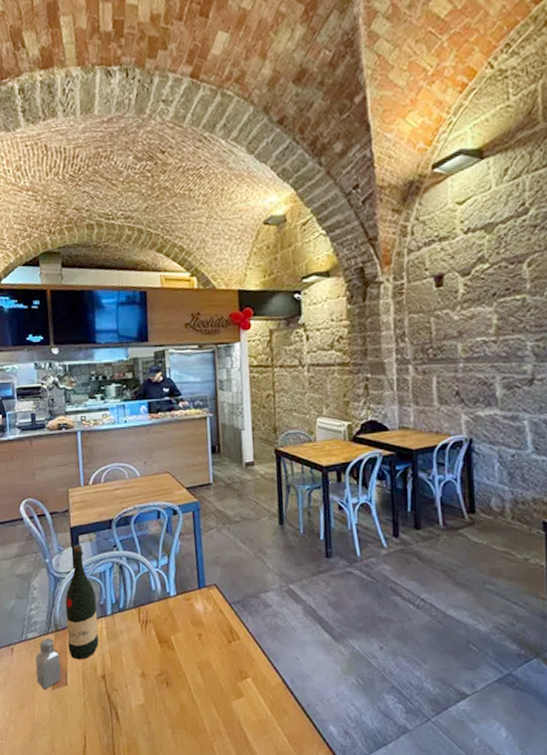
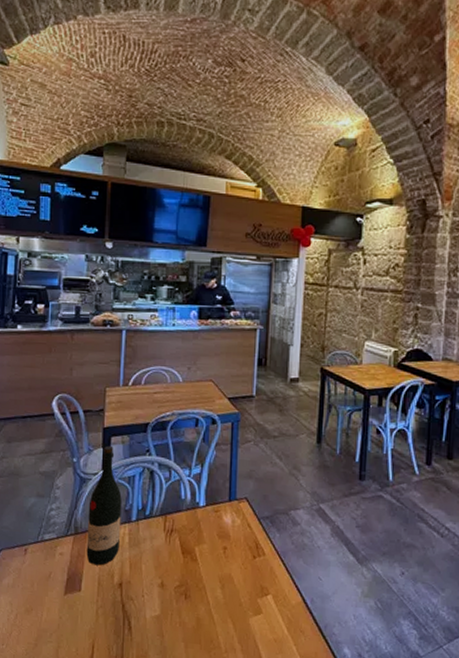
saltshaker: present [35,638,62,689] -> none [48,540,76,594]

